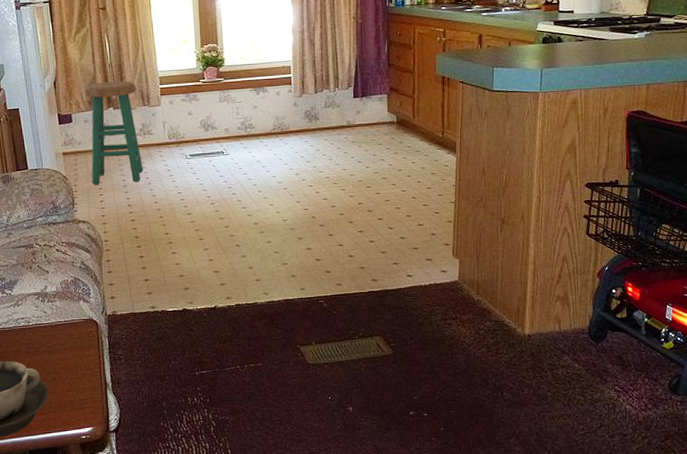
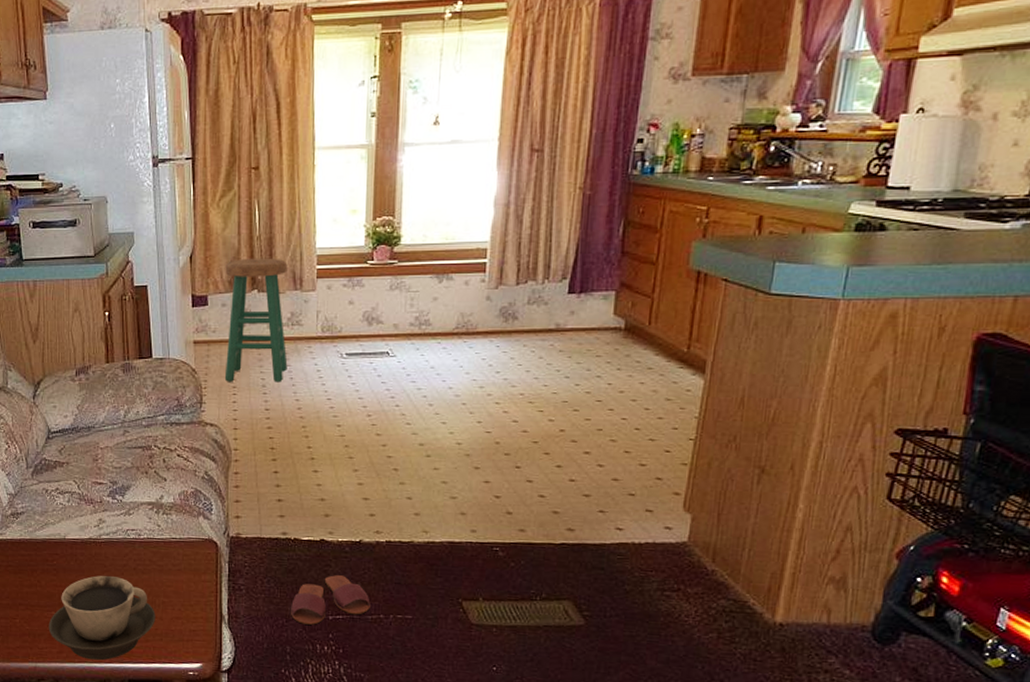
slippers: none [163,337,228,382] -> present [290,575,371,625]

